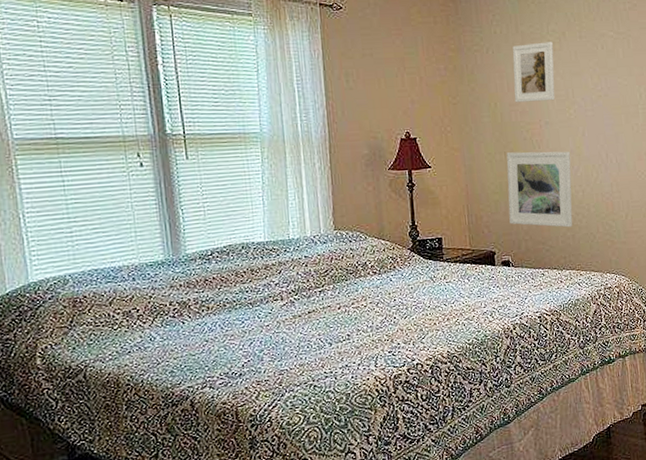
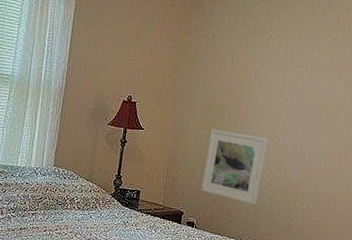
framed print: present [512,42,555,103] -> none [228,36,274,91]

